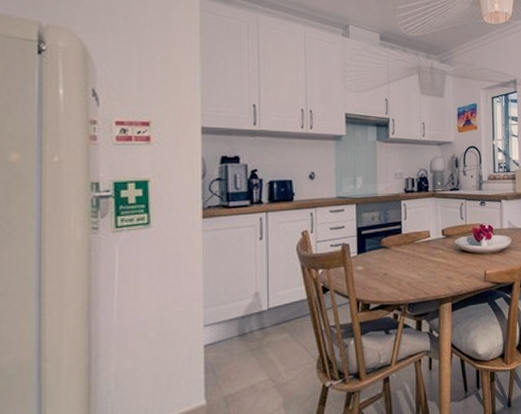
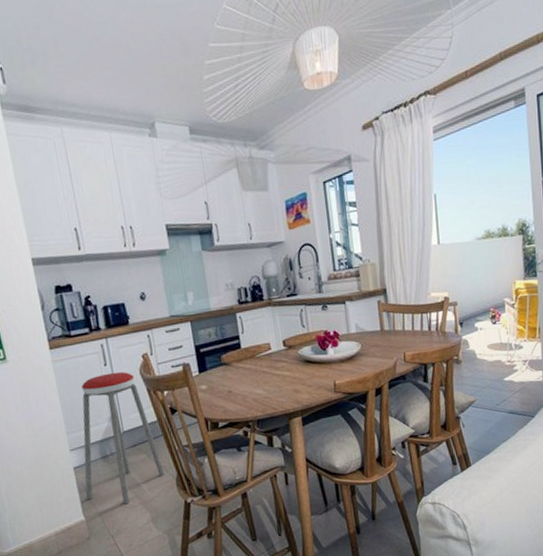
music stool: none [212,246,307,388] -> present [81,371,166,505]

